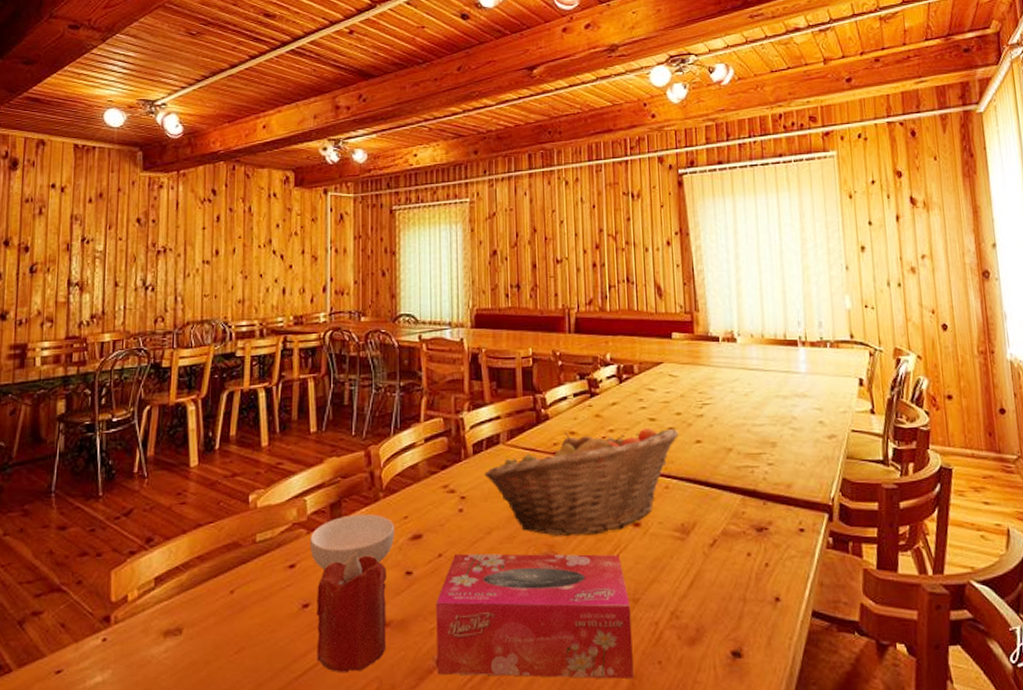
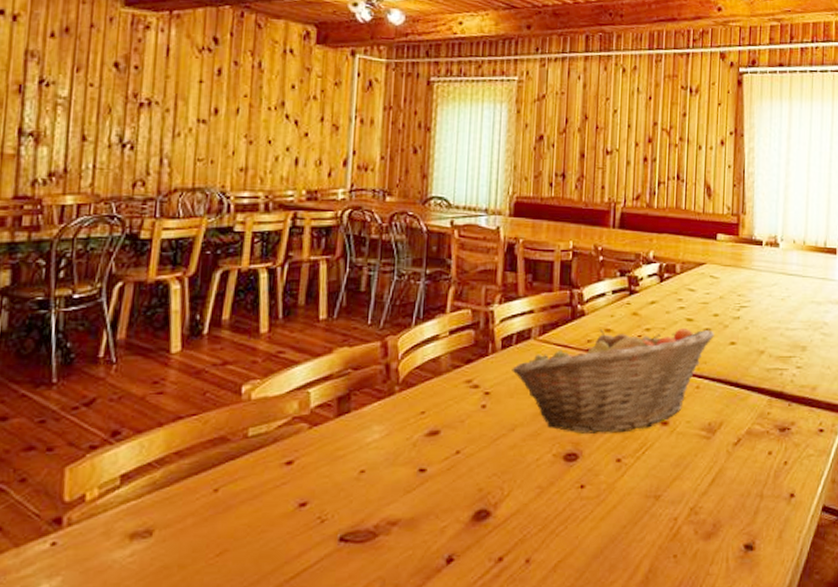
cereal bowl: present [310,514,395,569] -> none [312,409,410,466]
candle: present [317,552,387,672] -> none [312,448,398,573]
tissue box: present [436,553,634,679] -> none [446,450,651,573]

